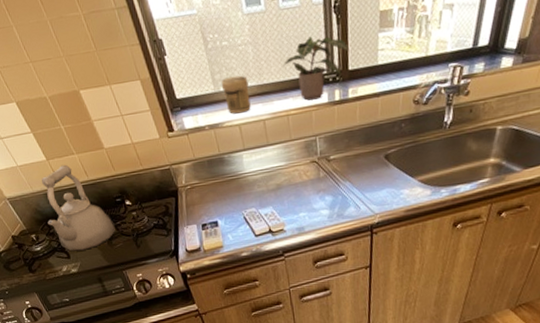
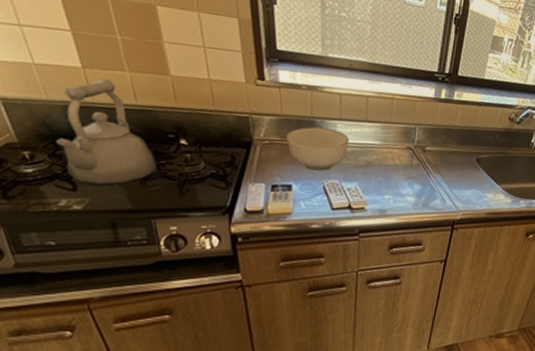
bowl: none [202,161,258,204] -> present [285,127,349,171]
jar: present [221,75,251,114] -> none [330,45,360,84]
potted plant: present [283,36,349,101] -> none [398,36,461,92]

